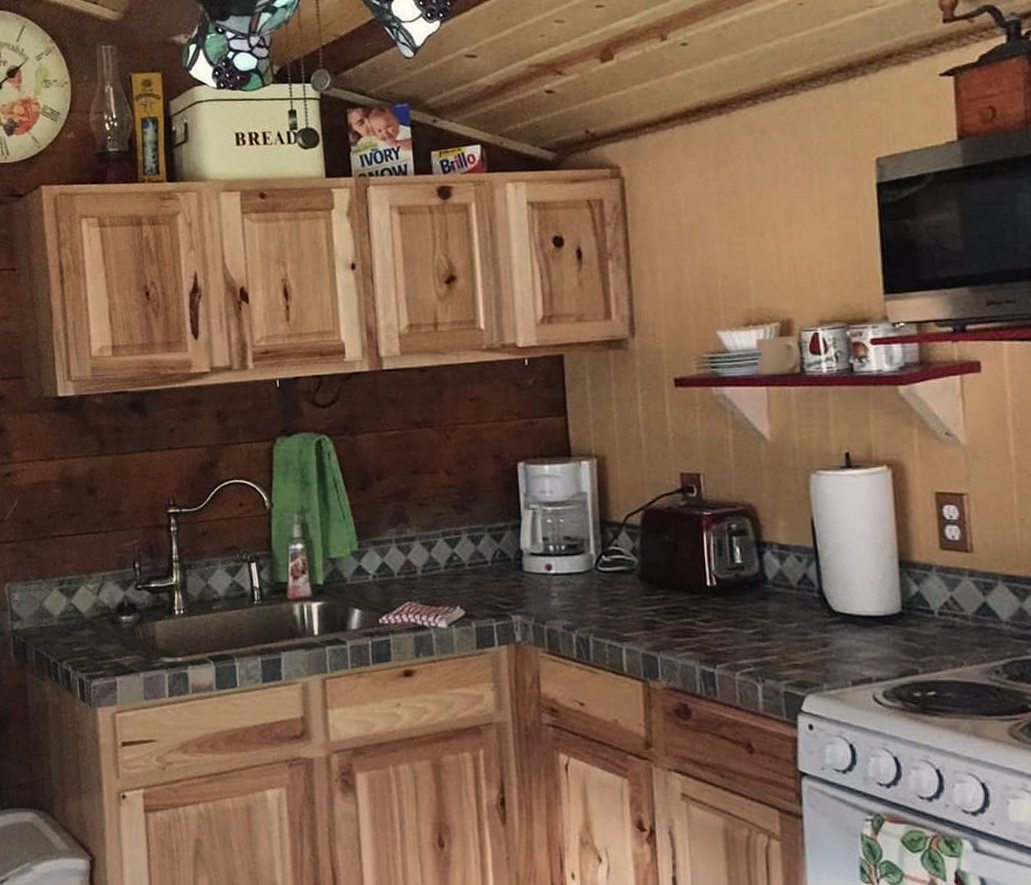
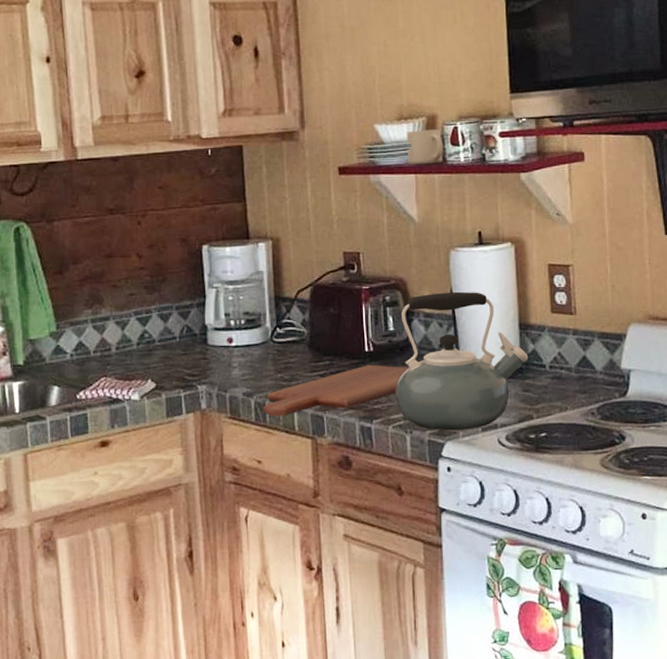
cutting board: none [586,601,760,655] -> present [263,364,409,417]
kettle: none [743,521,911,682] -> present [395,291,529,431]

